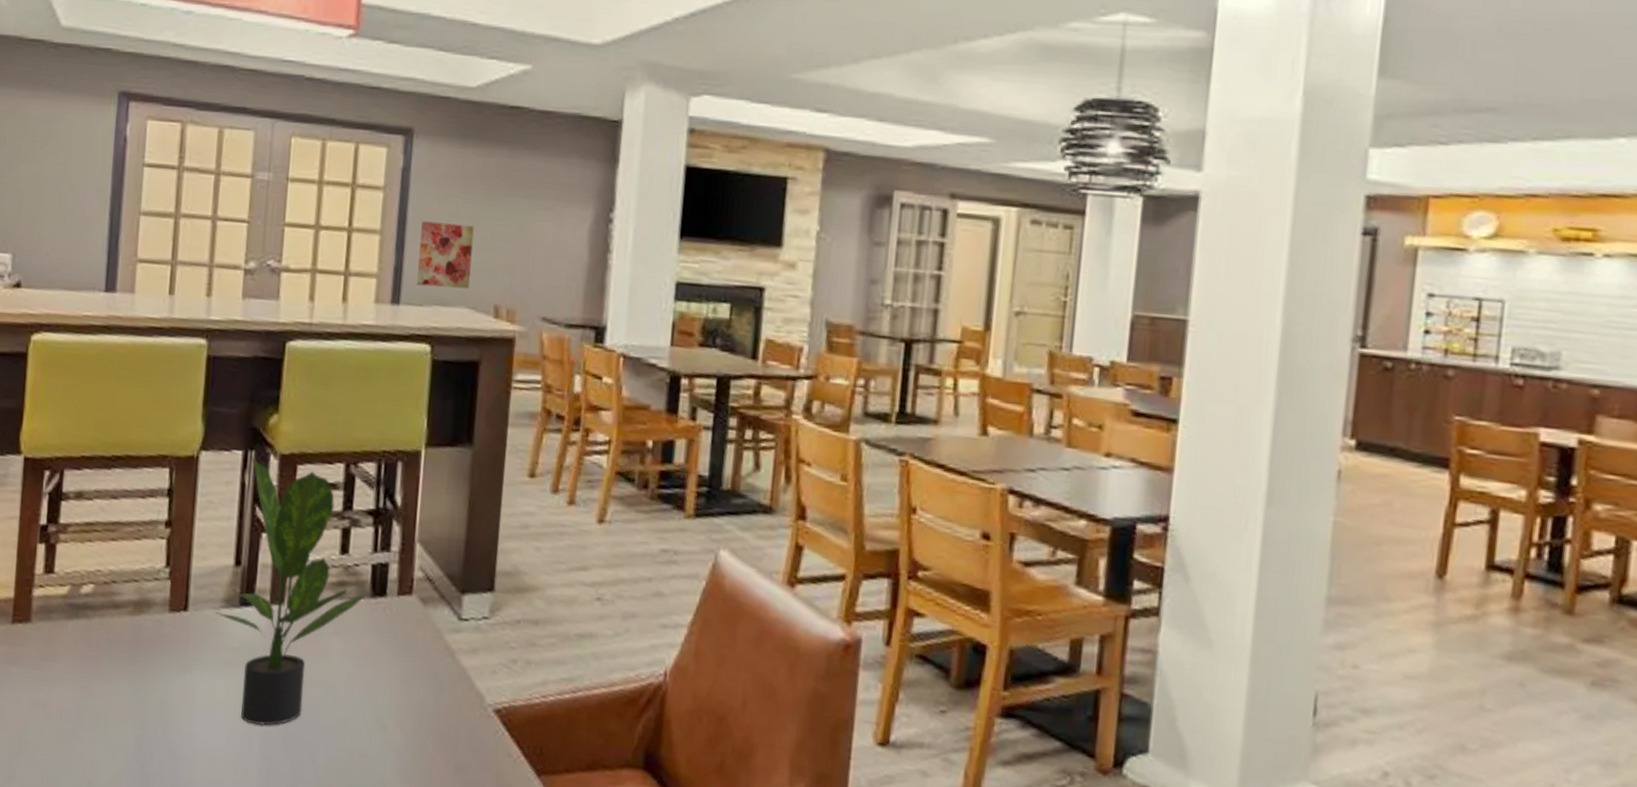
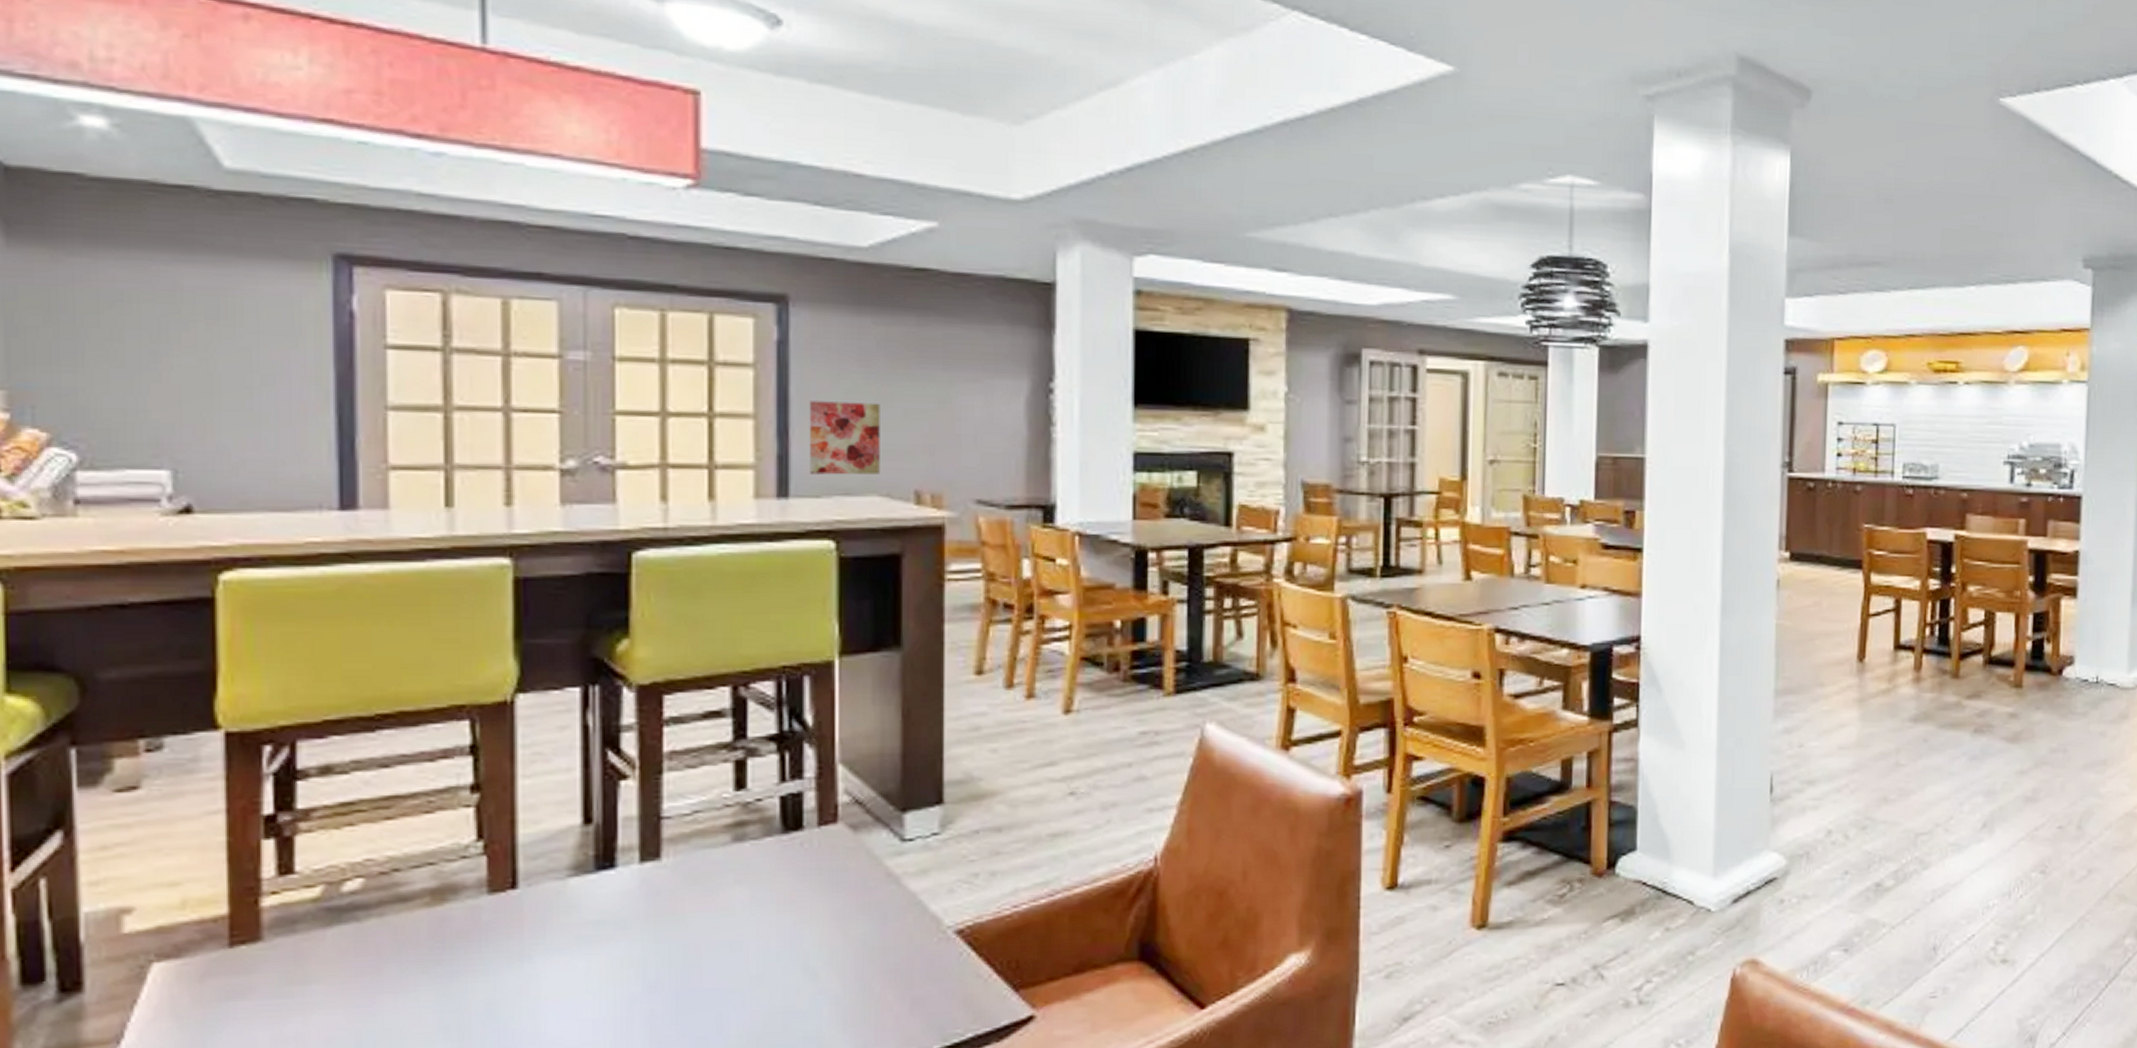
potted plant: present [215,457,364,726] -> none [560,693,773,1005]

